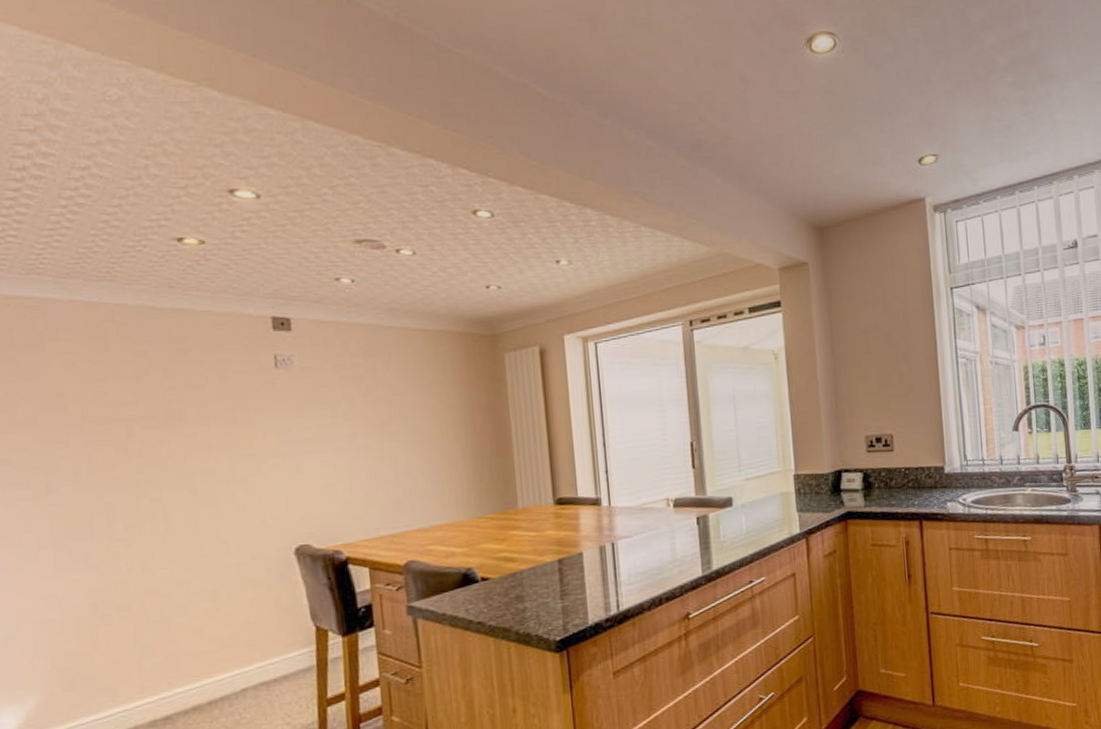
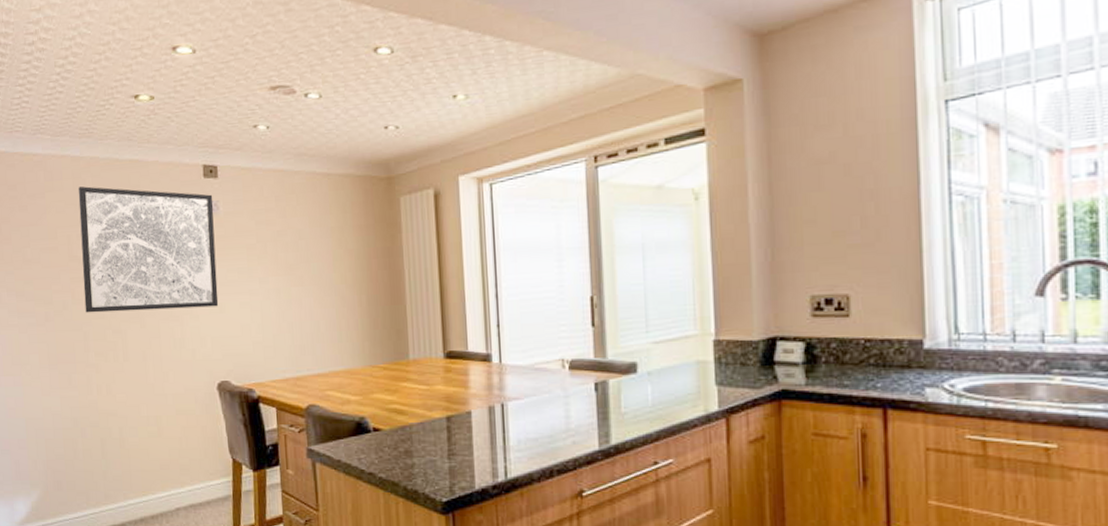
wall art: none [95,336,295,481] -> present [78,186,219,313]

